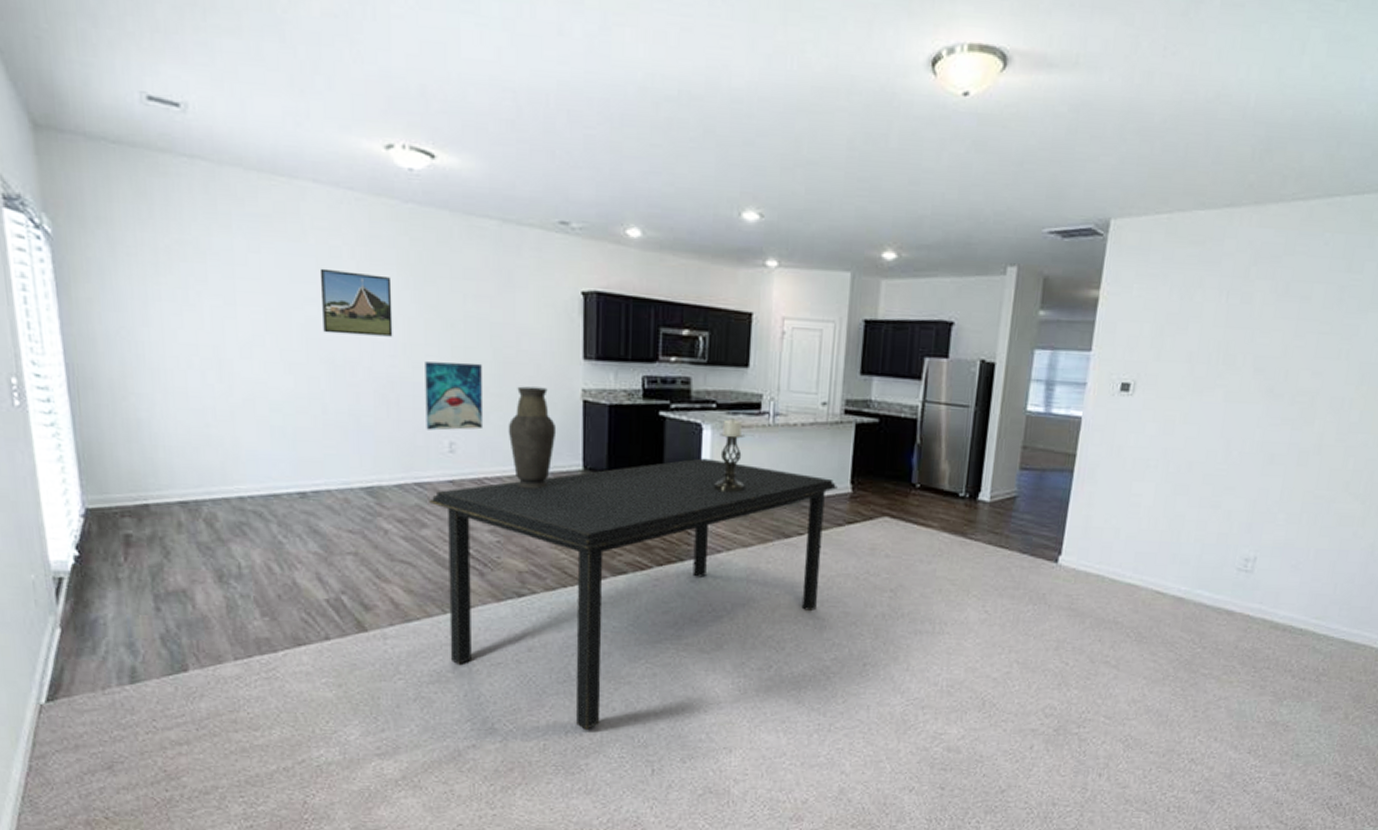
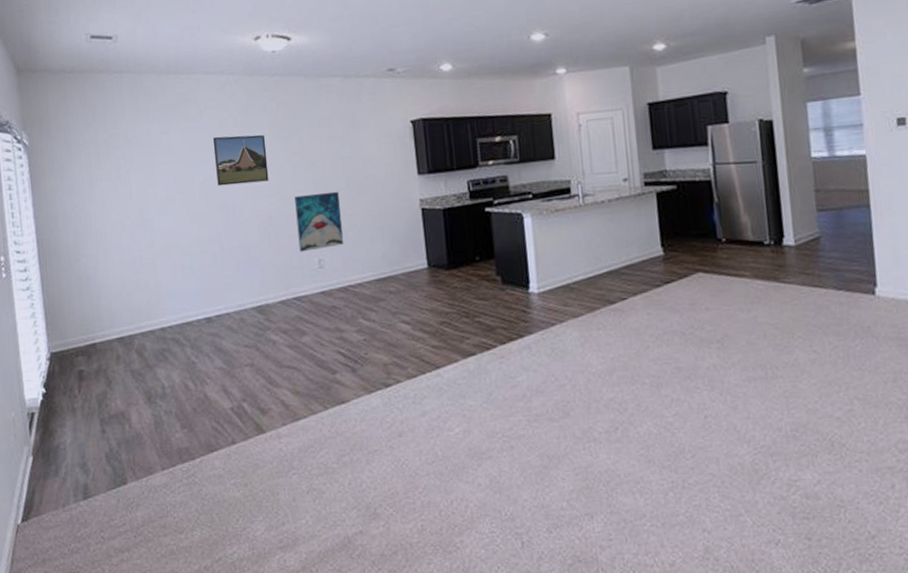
dining table: present [429,458,838,730] -> none [306,242,650,507]
vase: present [508,386,557,489] -> none [363,202,403,291]
candle holder: present [714,418,746,492] -> none [538,204,568,270]

